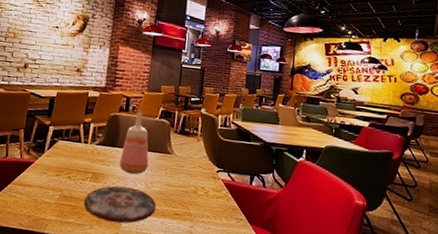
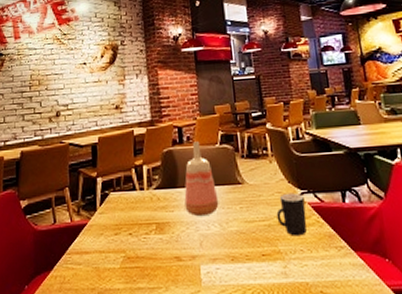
plate: present [84,185,157,224] -> none [153,232,239,279]
mug: none [193,168,219,205] -> present [276,192,307,237]

